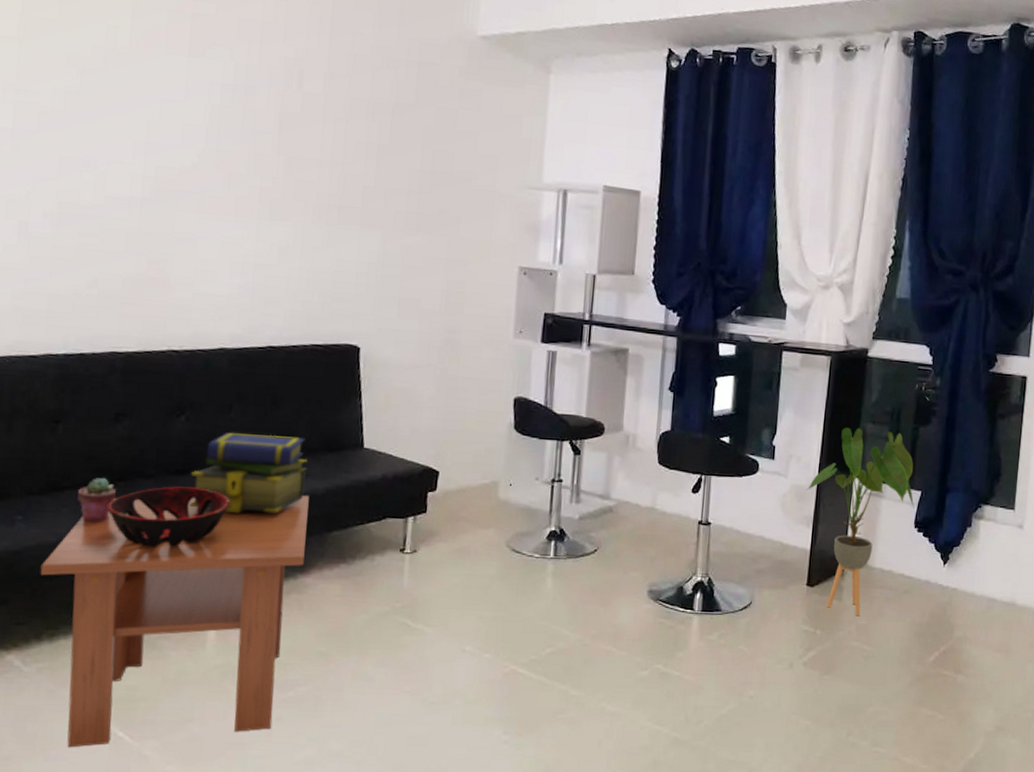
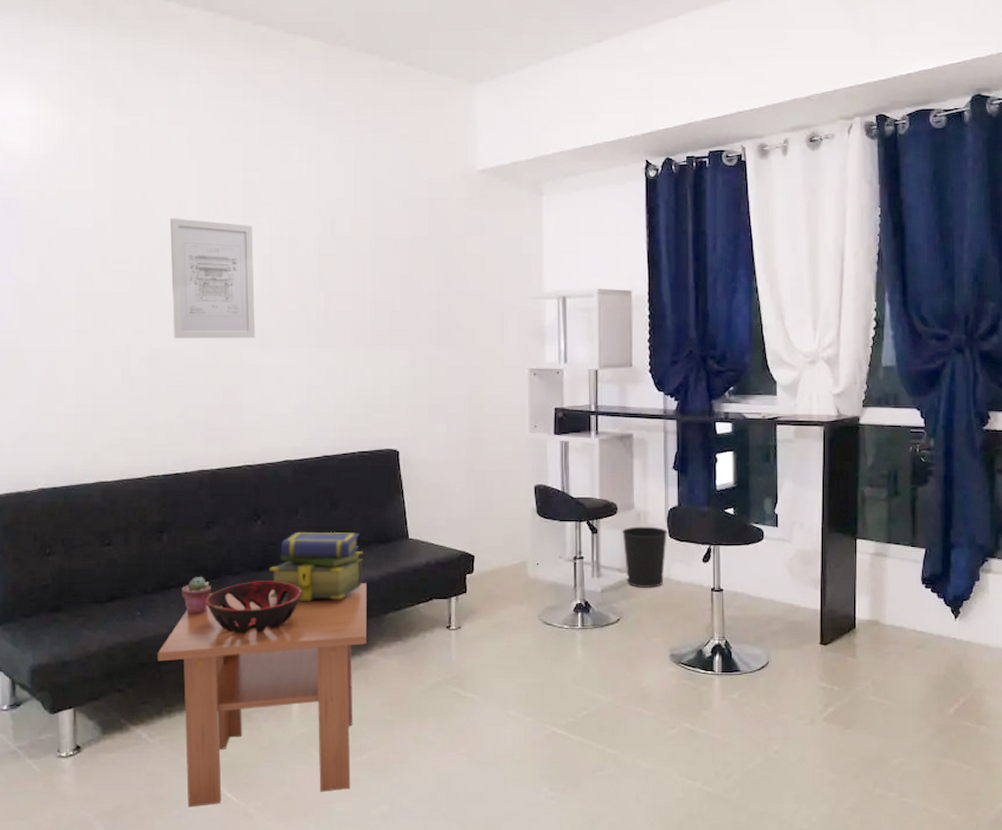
wall art: none [89,46,201,202] -> present [170,218,256,339]
wastebasket: none [607,449,658,518] -> present [622,526,668,588]
house plant: present [806,427,914,617] -> none [811,492,920,672]

